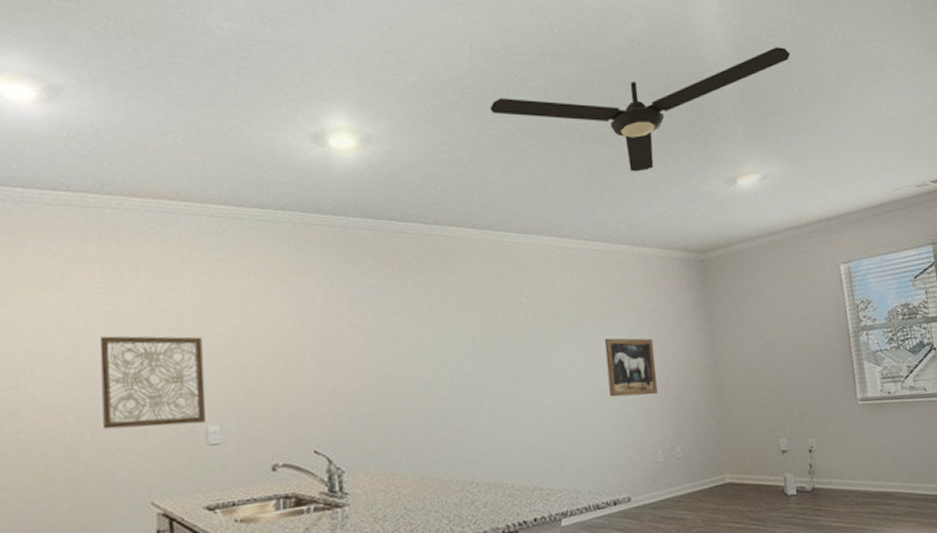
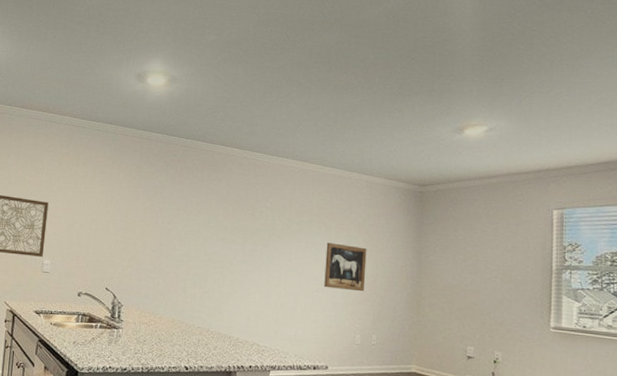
ceiling fan: present [490,47,791,172] -> none [265,21,536,117]

